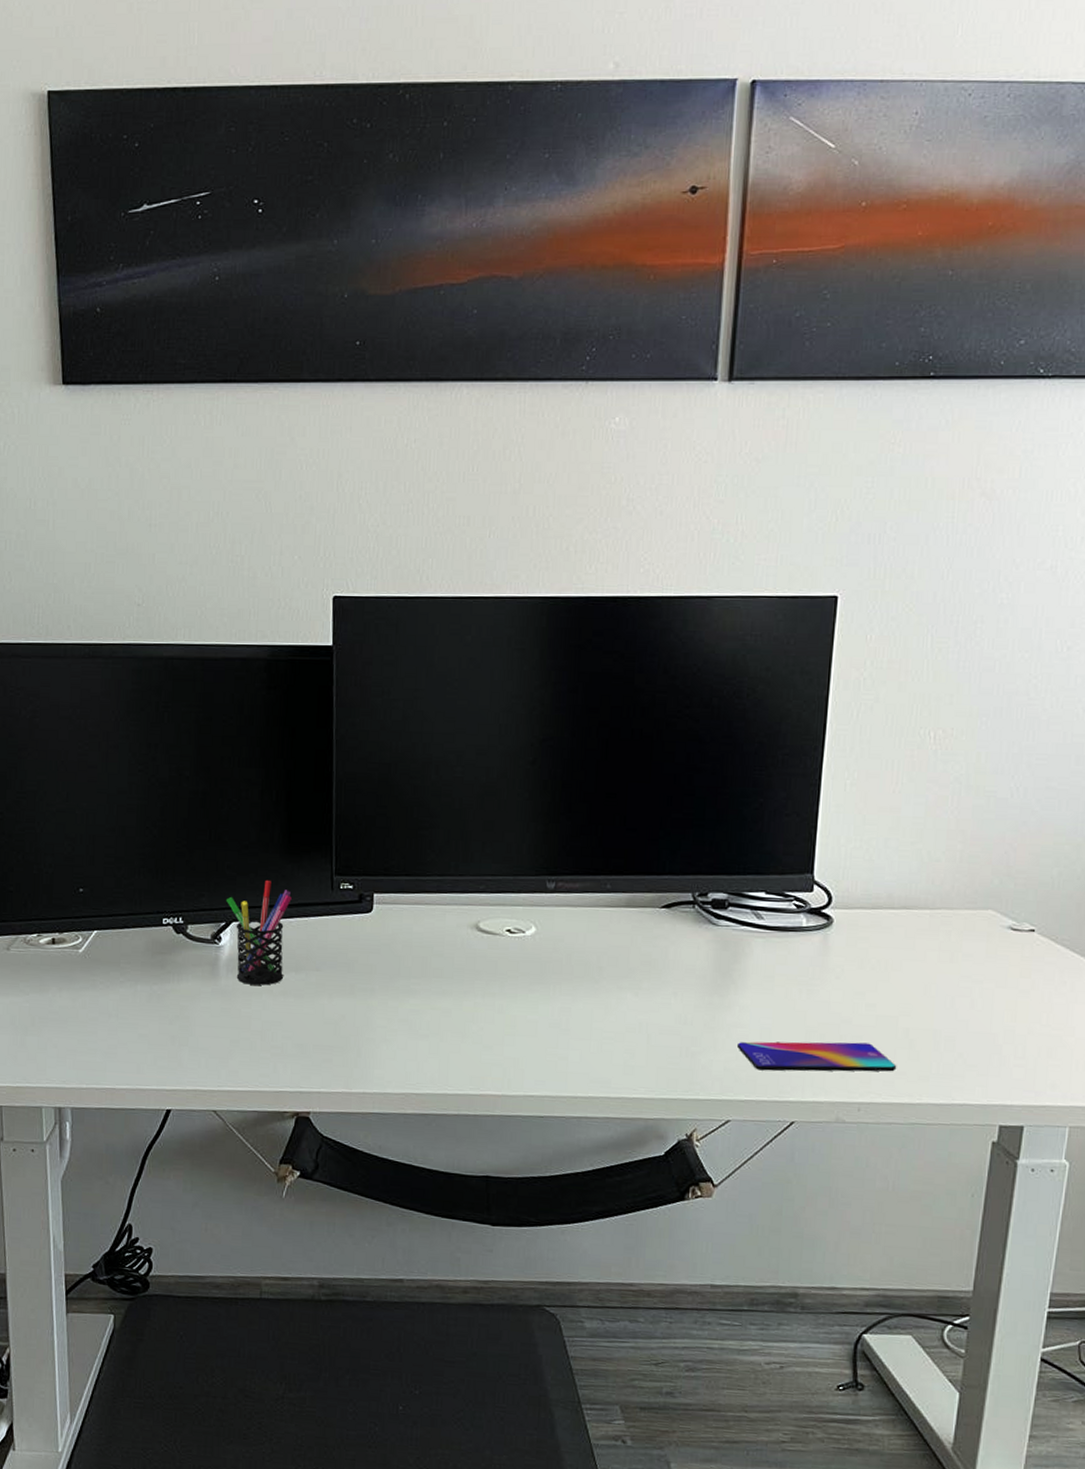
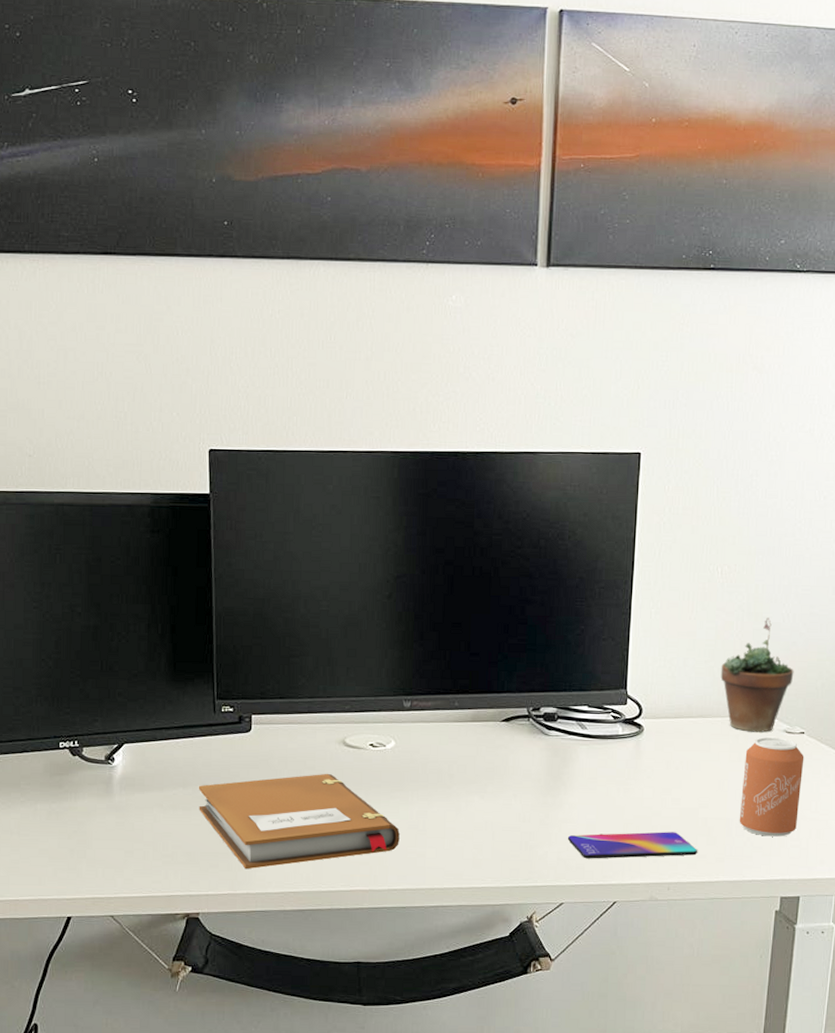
pen holder: present [226,879,292,986] -> none [118,705,178,801]
notebook: none [312,961,539,1066] -> present [198,773,400,870]
succulent plant: none [930,791,1024,929] -> present [720,617,794,733]
can: none [949,934,1034,1054] -> present [739,737,804,837]

